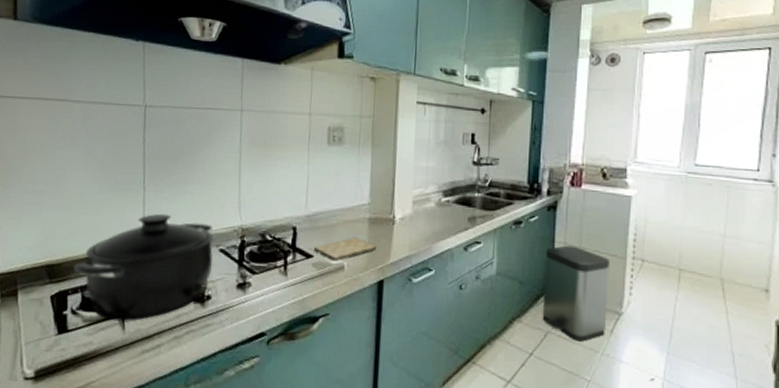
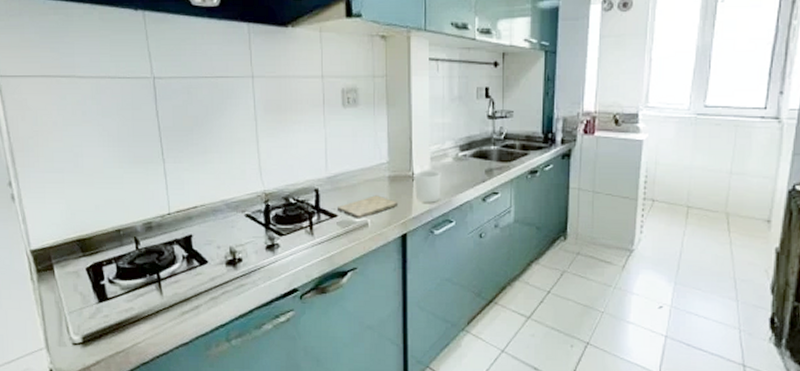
saucepan: present [73,213,214,321] -> none [104,184,241,286]
mug: none [395,213,423,249] -> present [415,170,441,203]
pedal bin: present [542,245,610,342] -> none [558,191,622,278]

